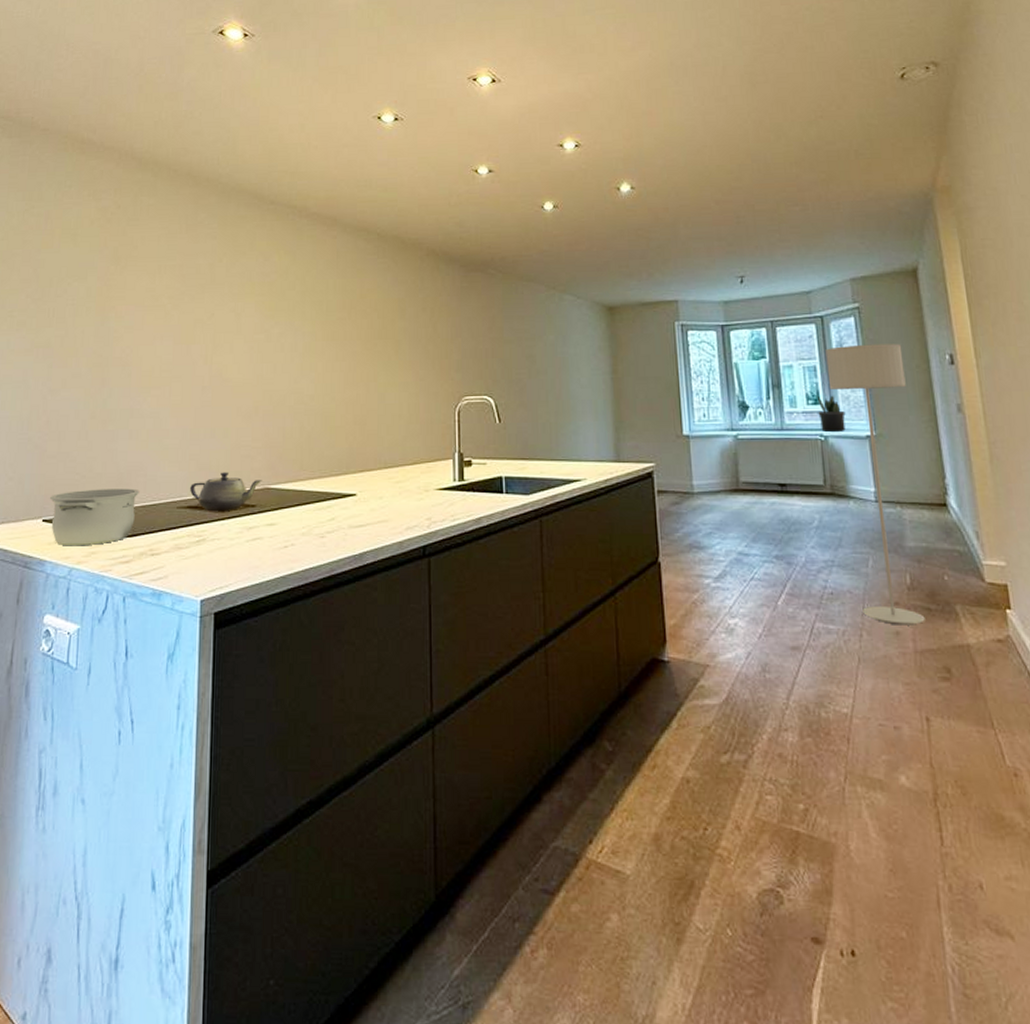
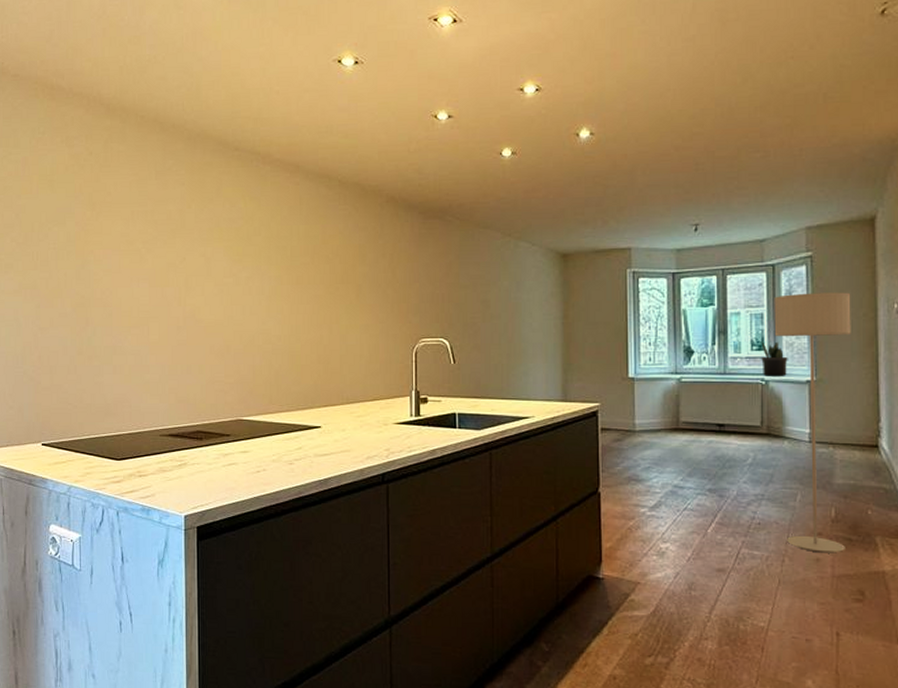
cooking pot: present [50,488,140,546] -> none [47,417,126,467]
teapot: present [190,472,262,512] -> none [171,405,235,440]

